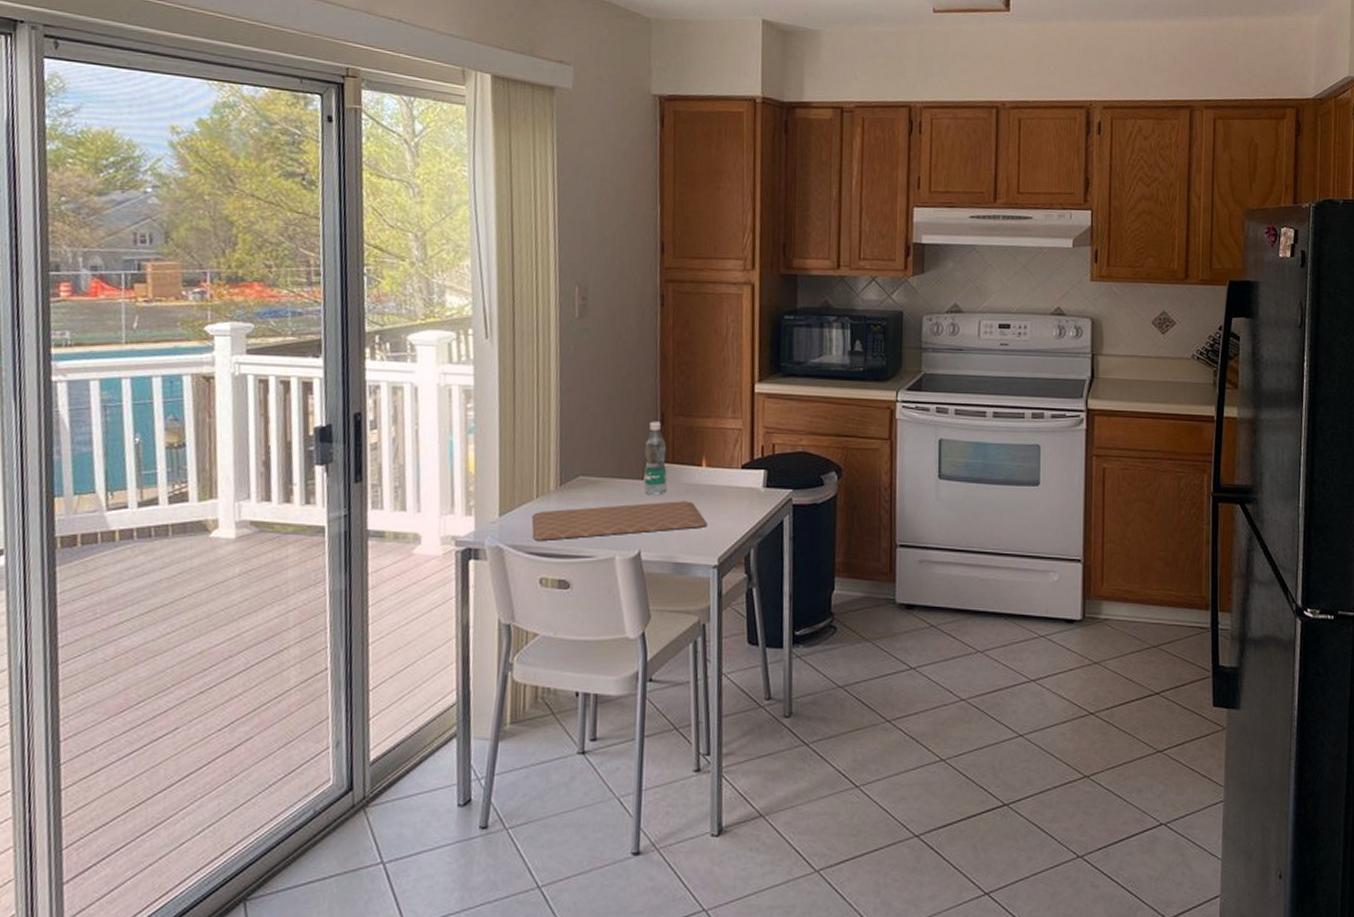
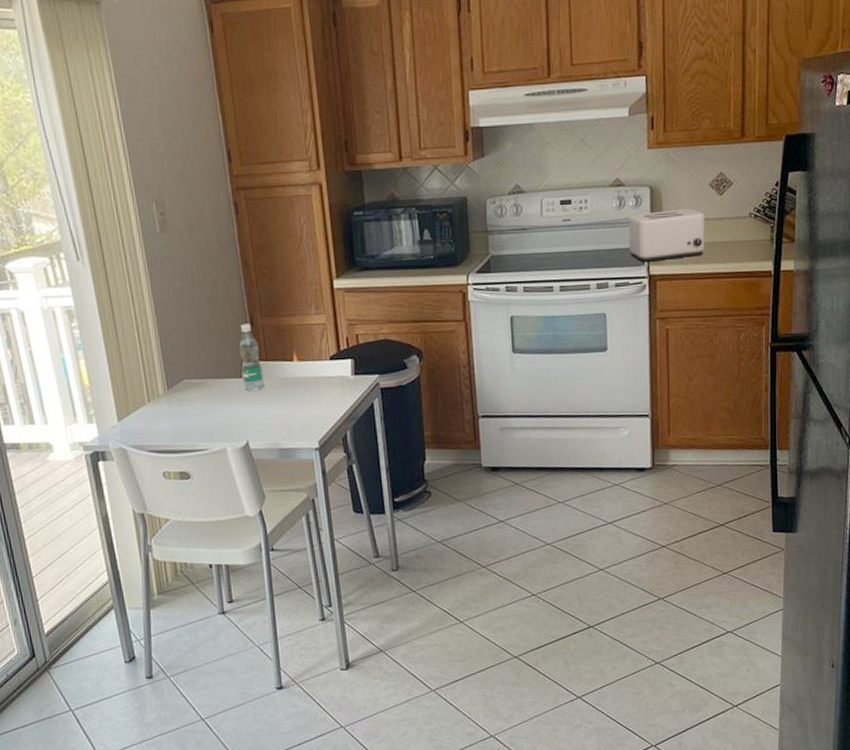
placemat: present [531,501,707,540] -> none [147,393,305,440]
toaster: none [1067,343,1146,395] -> present [628,208,705,262]

